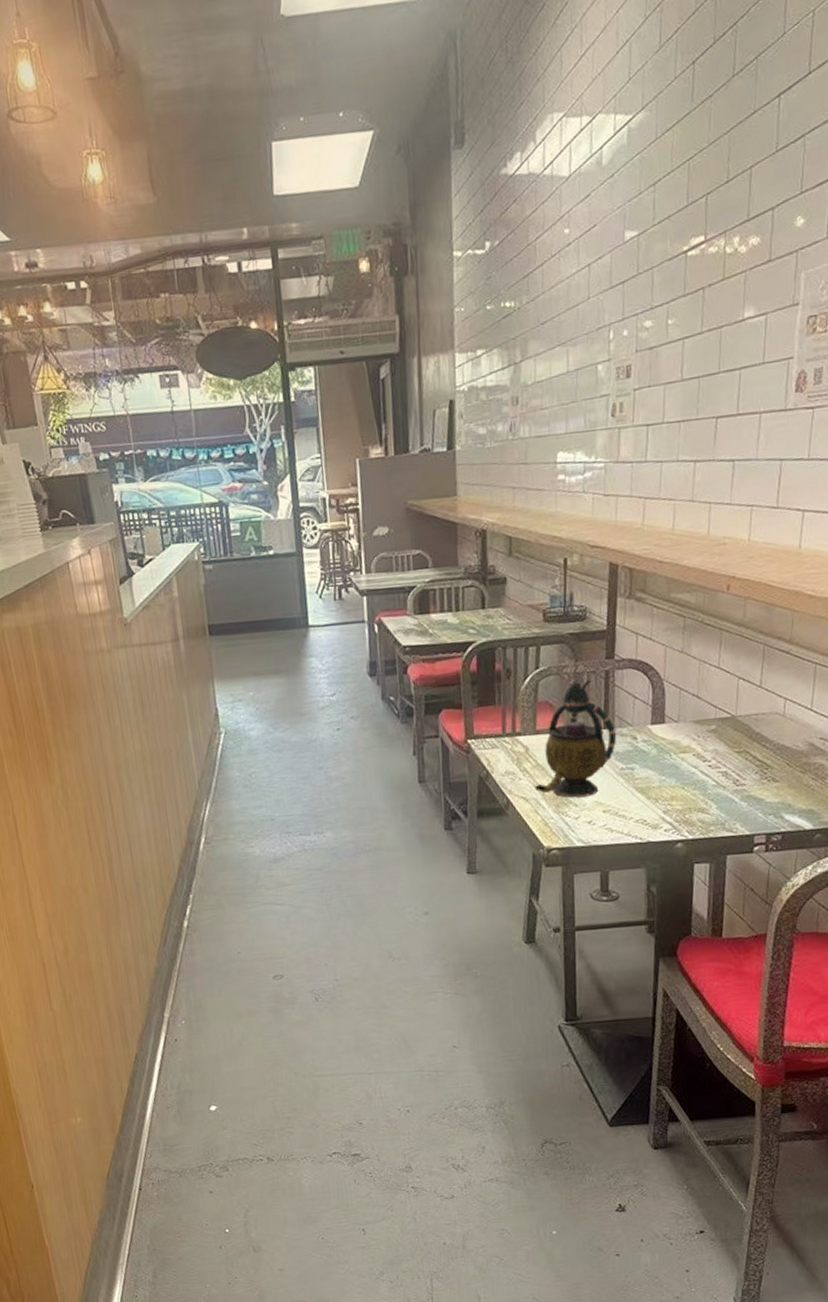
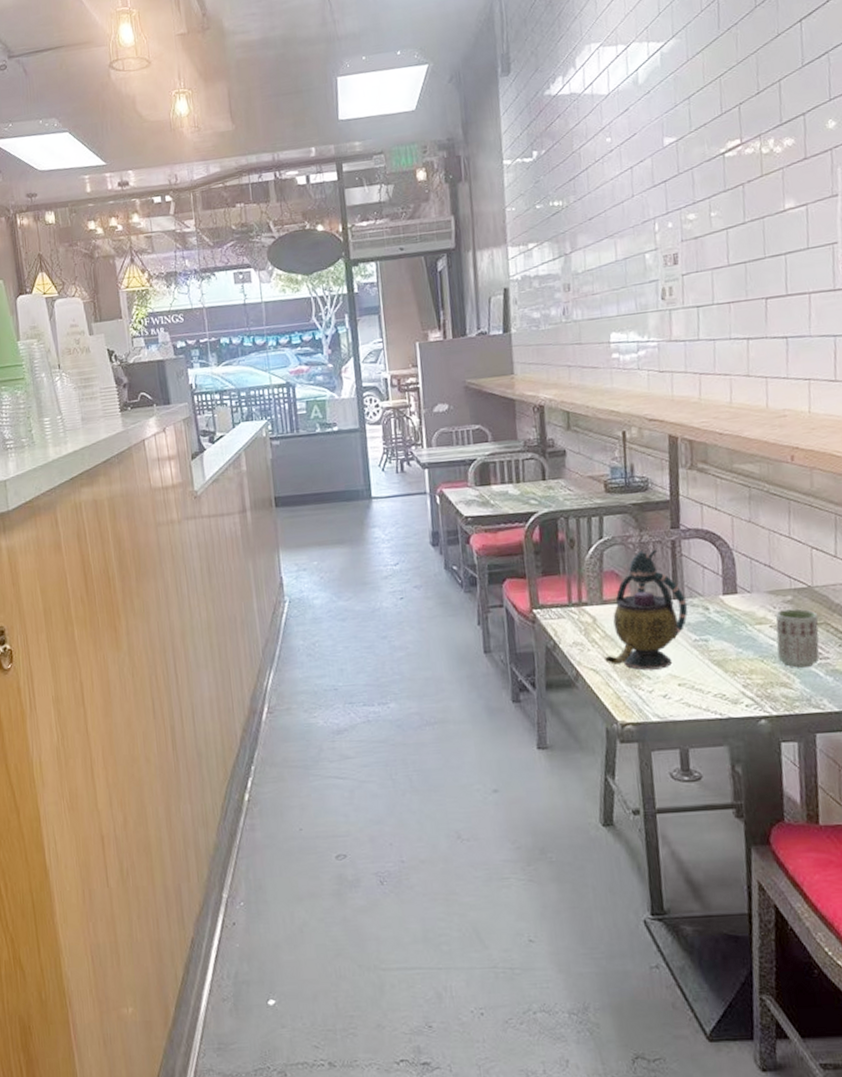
cup: none [697,737,739,795] -> present [775,608,820,668]

